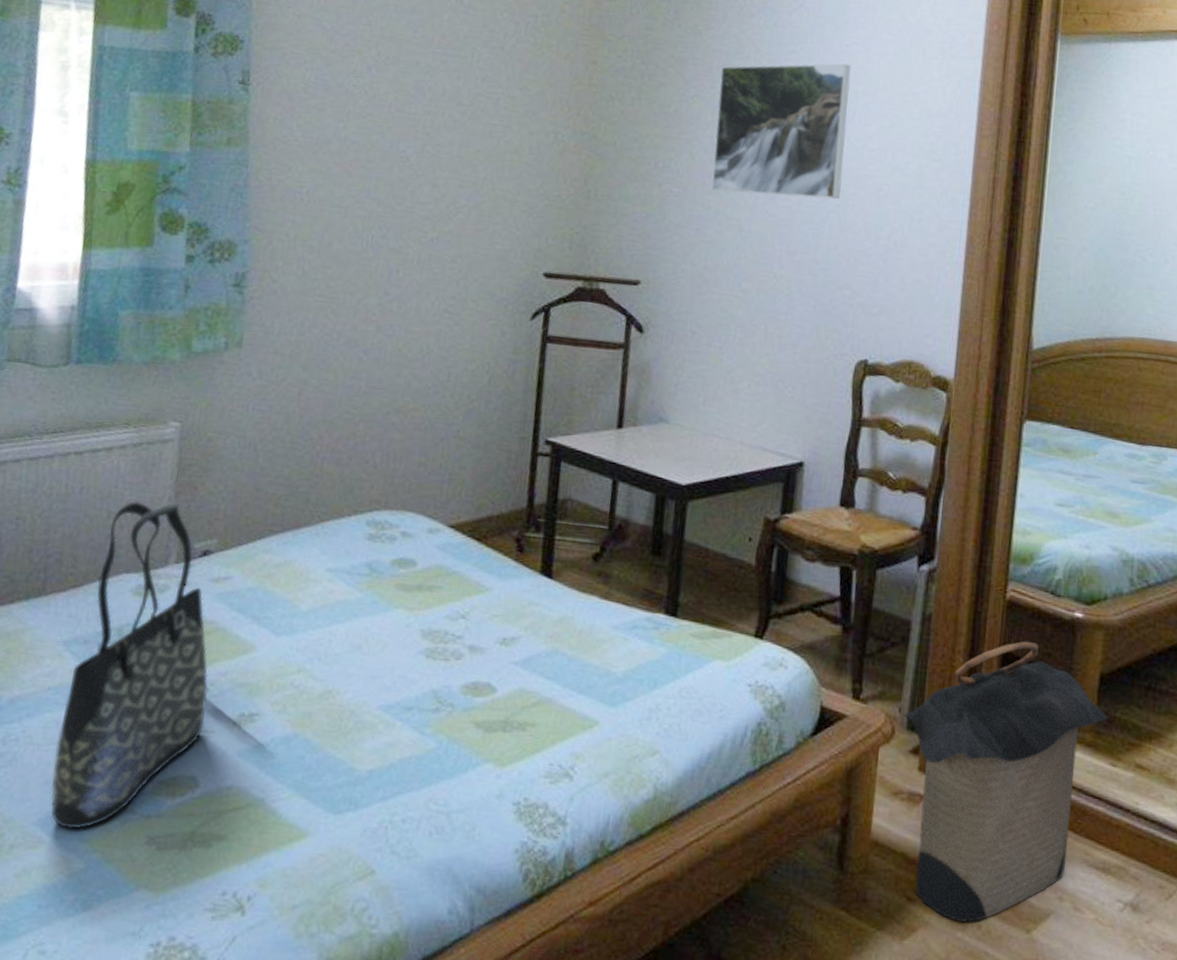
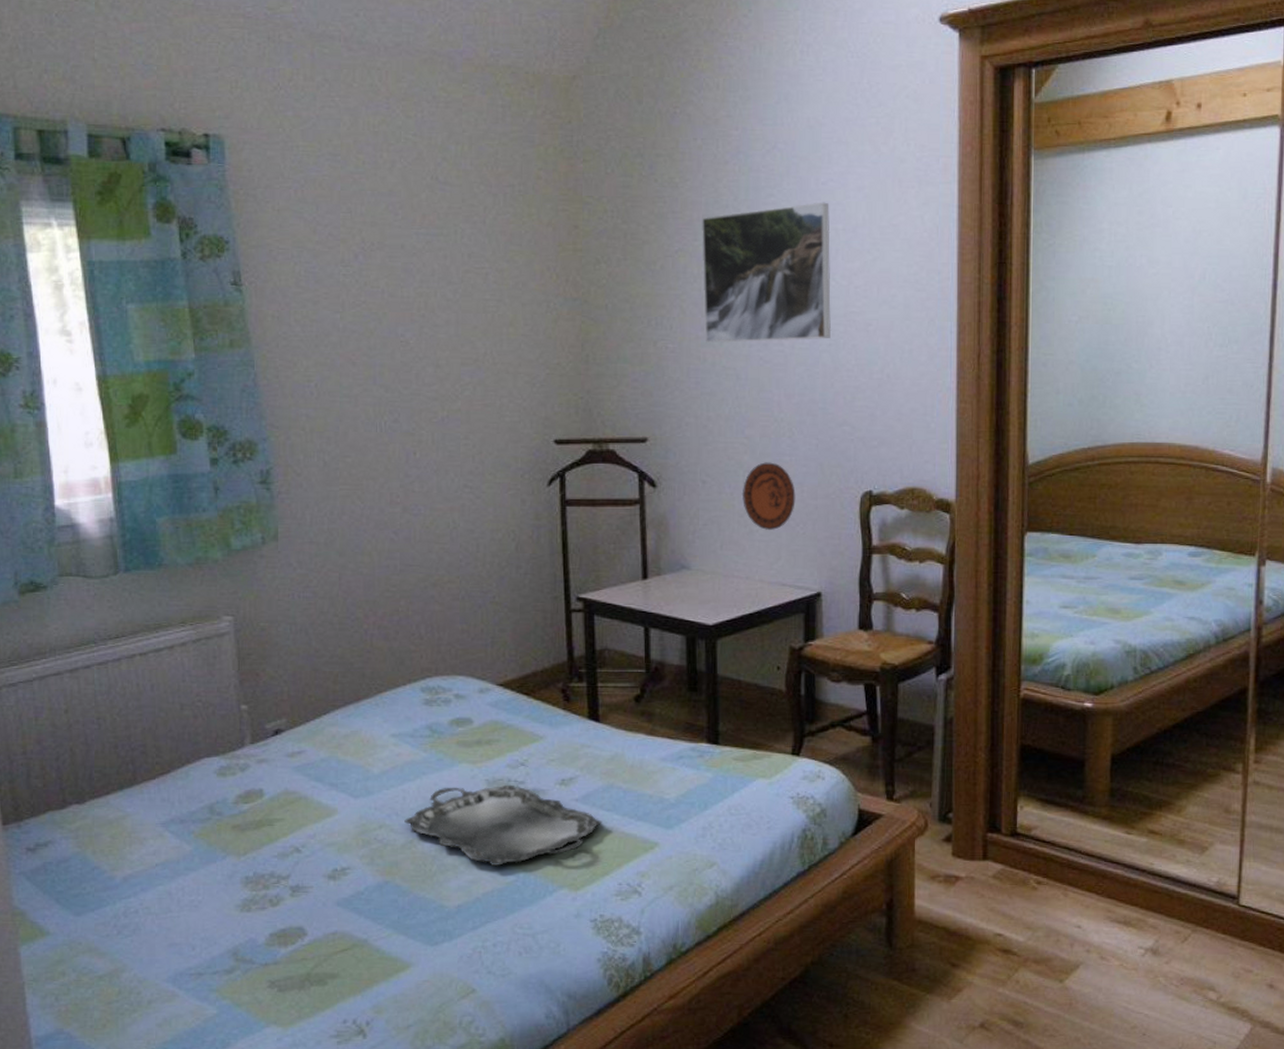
tote bag: present [50,501,209,830] -> none [172,689,302,982]
serving tray: none [326,634,541,730] -> present [404,784,602,867]
decorative plate: none [731,318,788,391] -> present [741,462,796,530]
laundry hamper: present [903,641,1108,923] -> none [934,733,1121,979]

